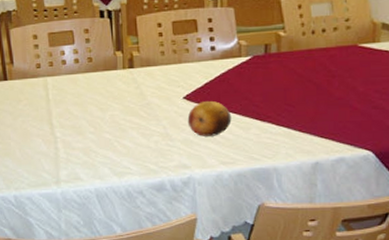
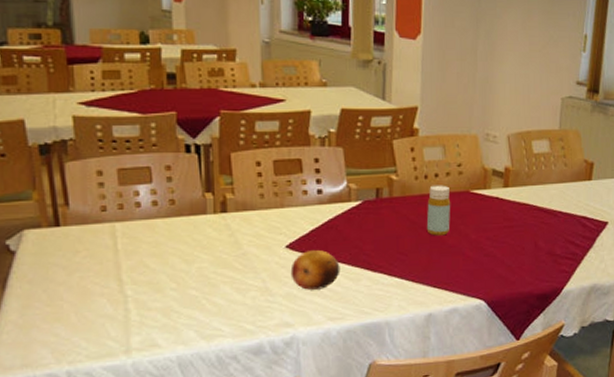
bottle: none [313,39,338,89] -> present [426,185,450,236]

